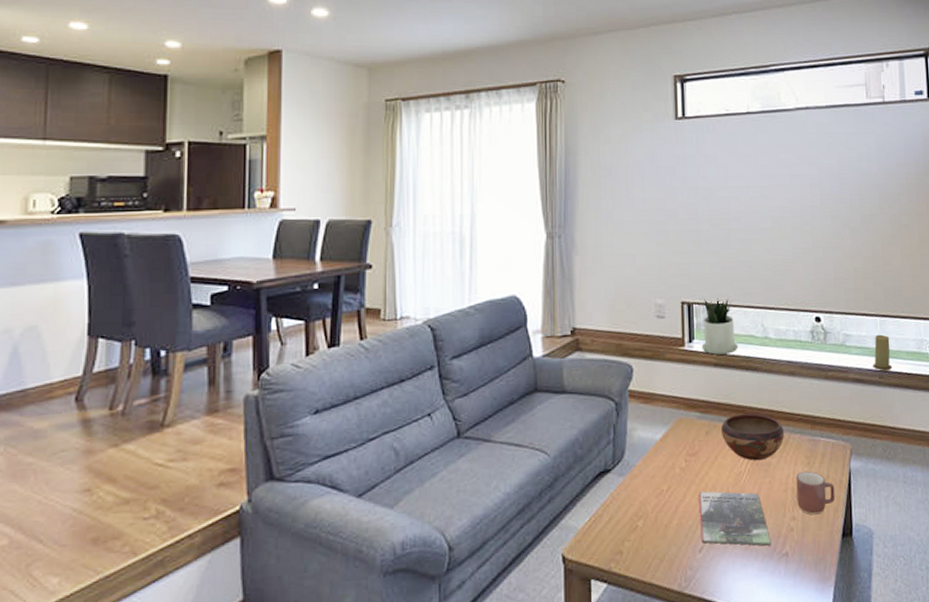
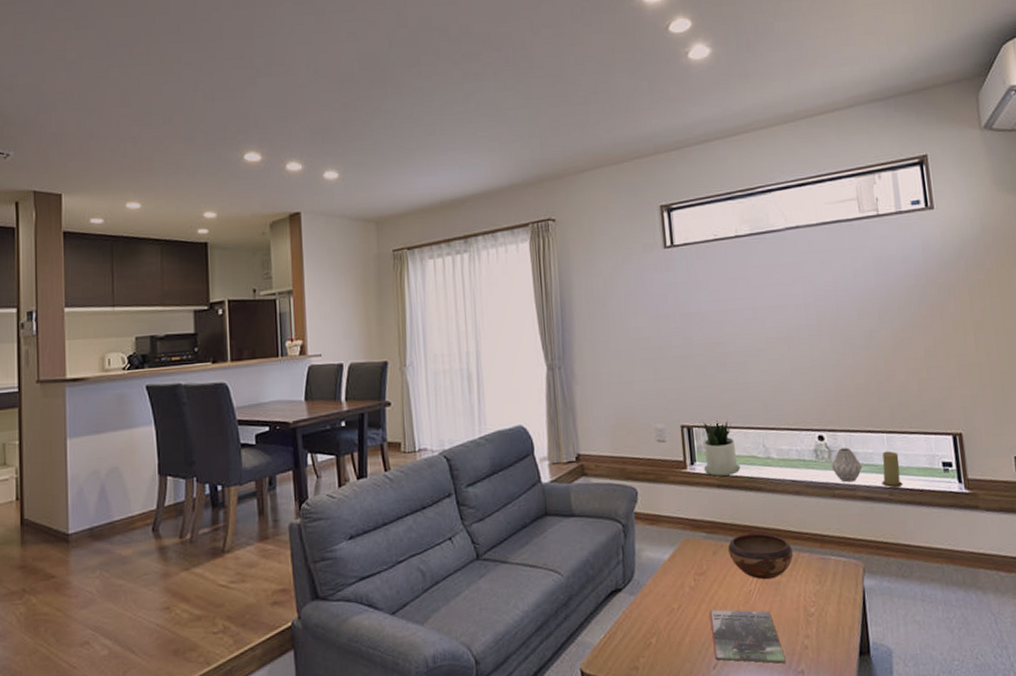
mug: present [796,471,836,515] -> none [807,589,850,634]
vase: none [826,330,856,365] -> present [831,447,863,483]

